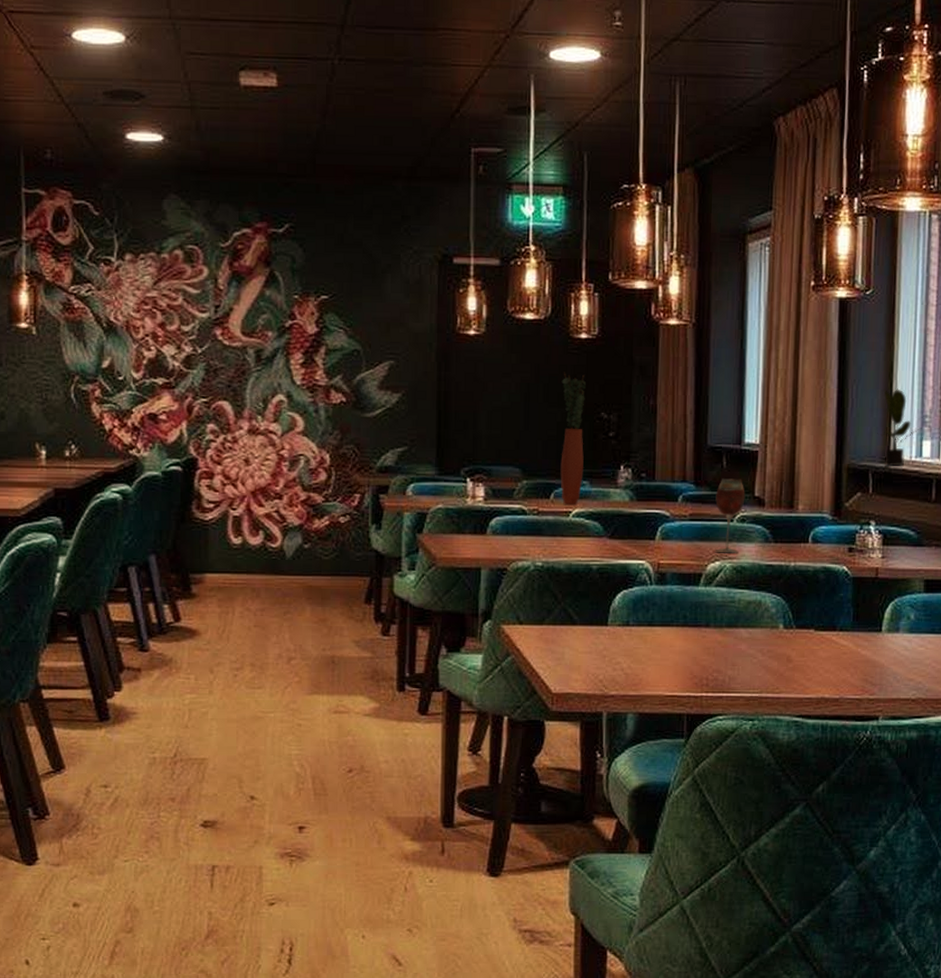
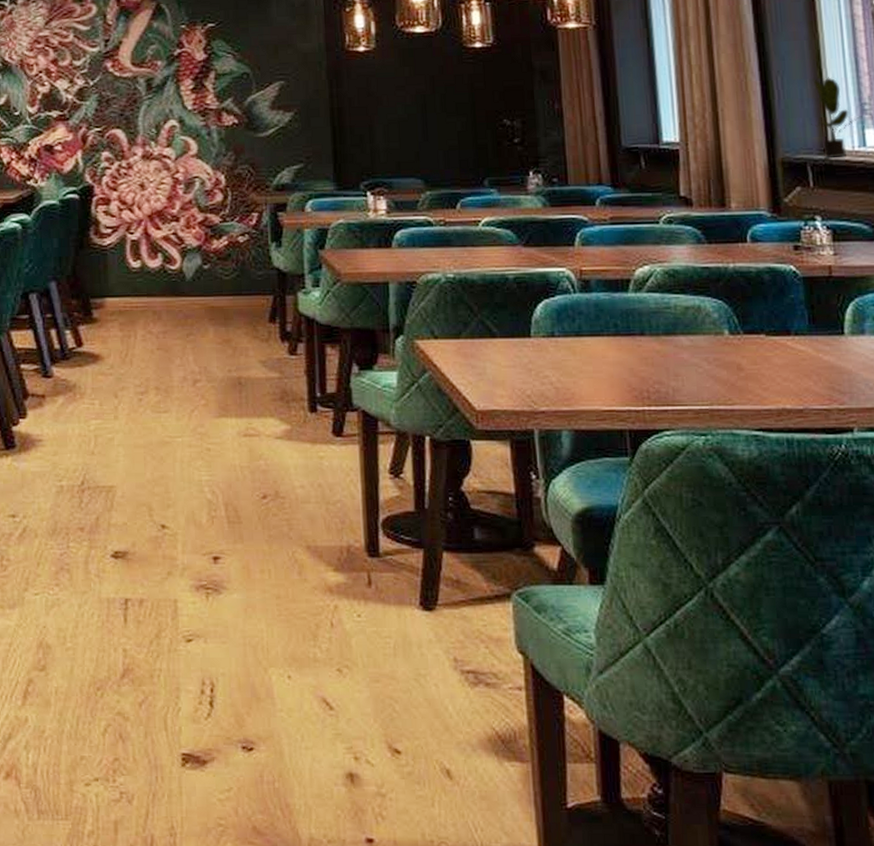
vase: present [560,372,586,506] -> none [458,81,490,215]
wineglass: present [715,478,745,553] -> none [636,179,670,257]

